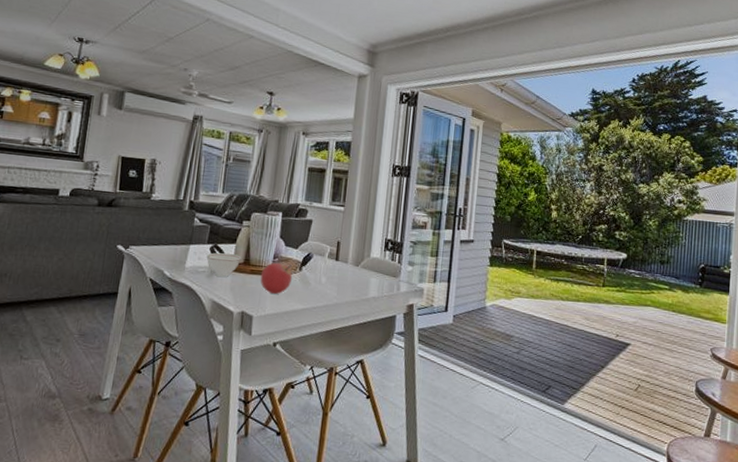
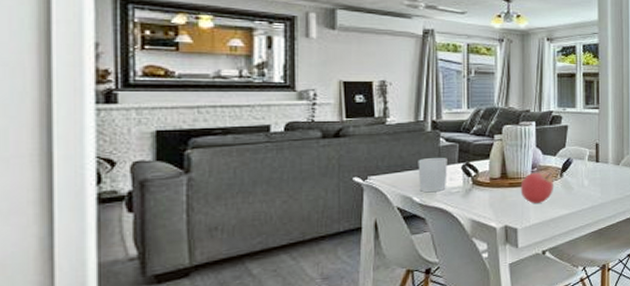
candle holder: none [171,235,199,269] -> present [418,157,447,193]
bowl: present [206,252,242,278] -> none [459,170,498,196]

